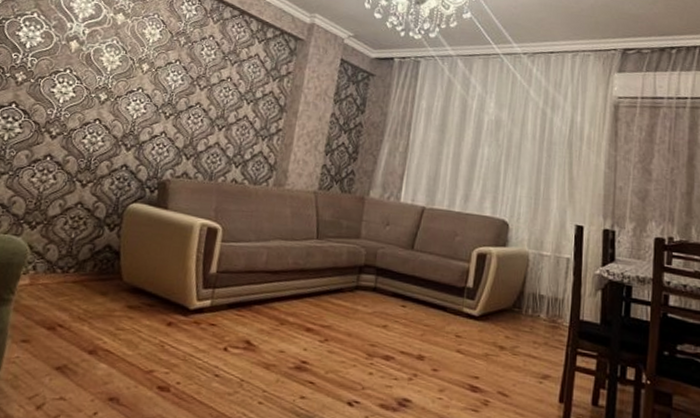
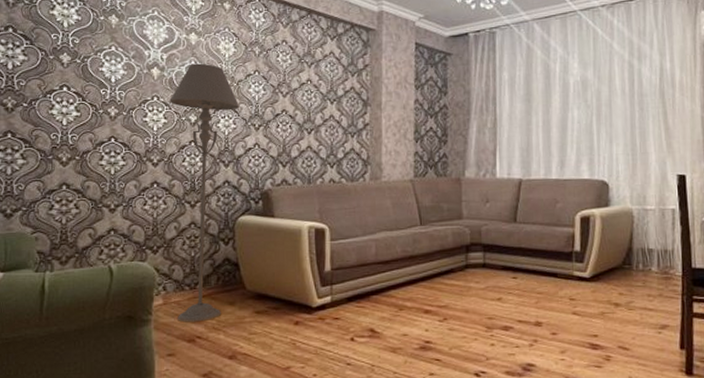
floor lamp: none [40,43,155,310] -> present [169,63,240,324]

